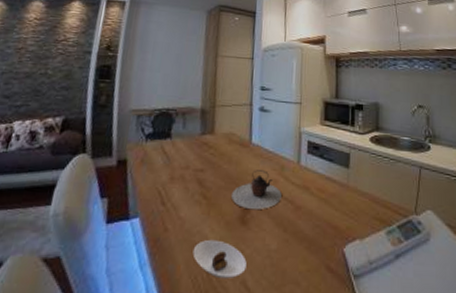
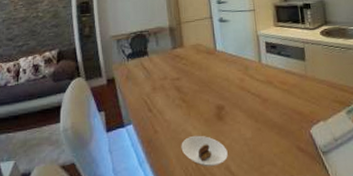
teapot: present [232,170,282,209] -> none [206,72,249,106]

